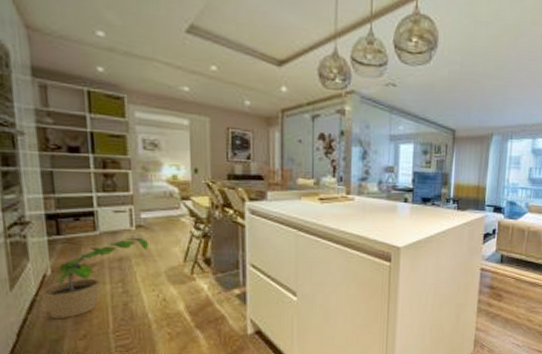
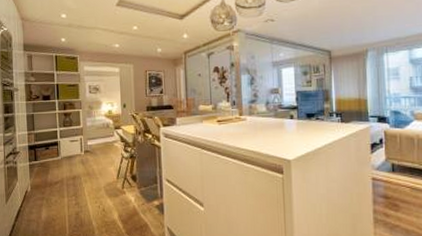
potted plant: present [40,237,148,319] -> none [23,160,93,226]

